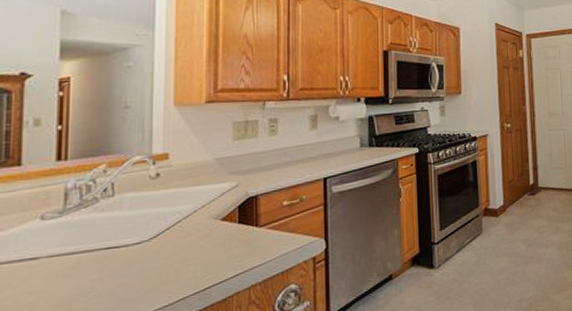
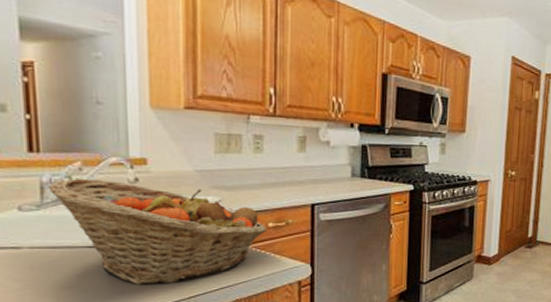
fruit basket: none [72,176,281,283] -> present [48,178,266,286]

